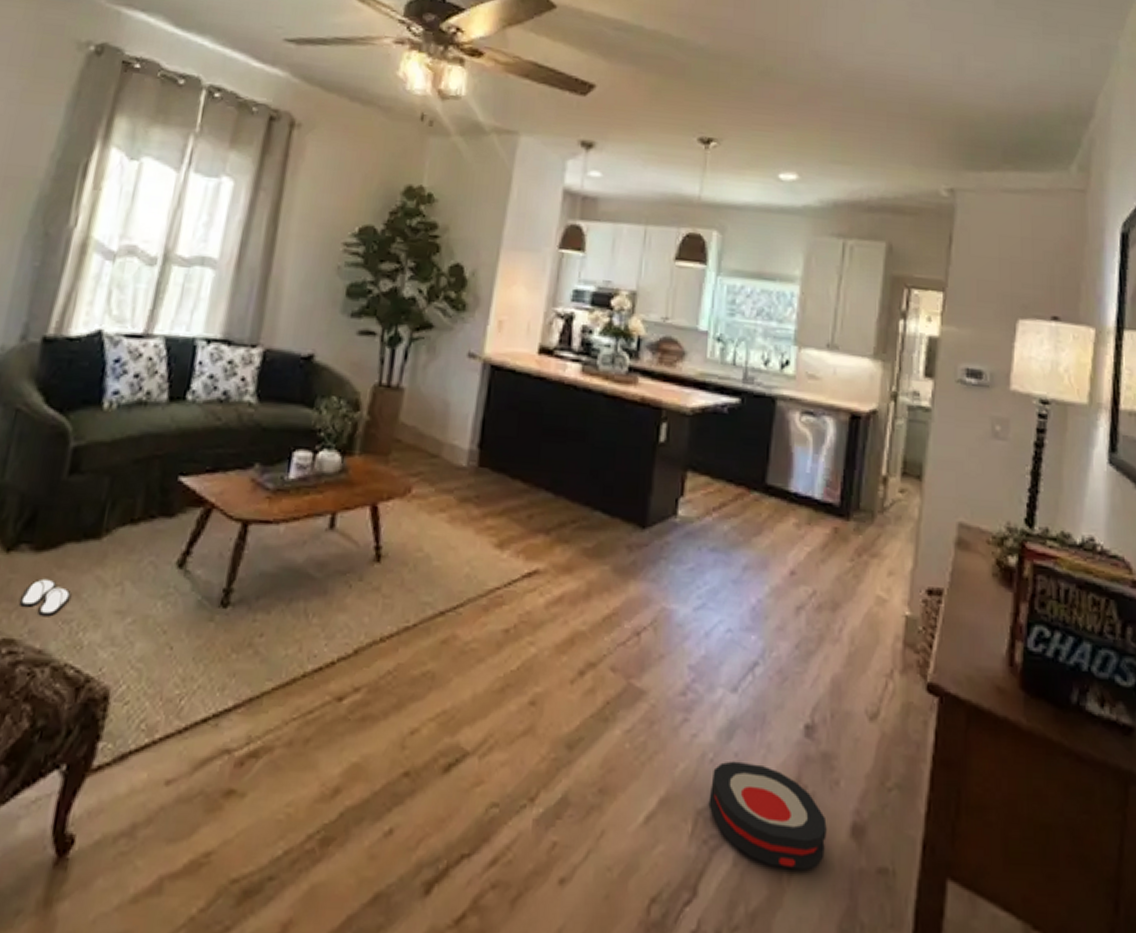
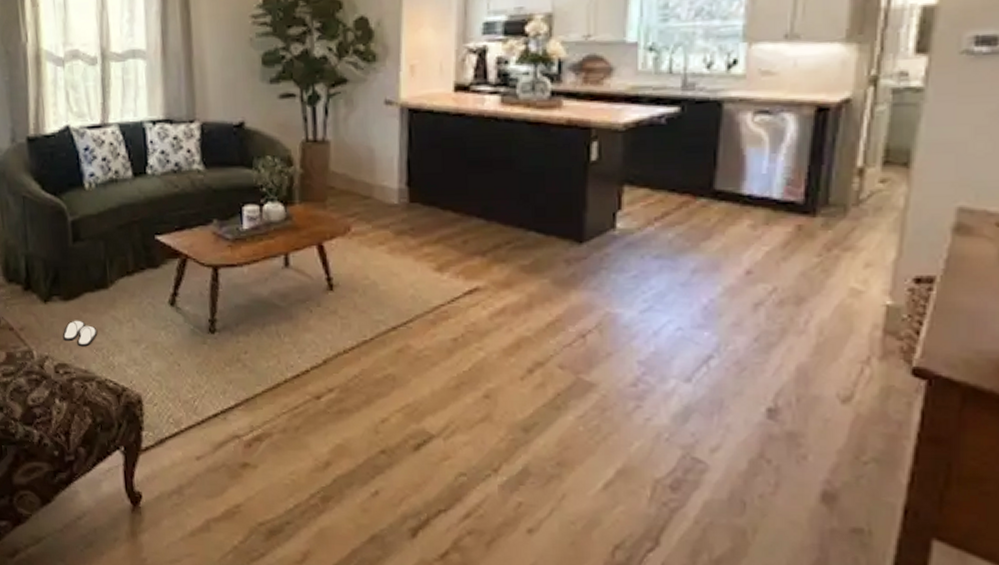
robot vacuum: present [708,761,827,870] -> none [666,439,794,528]

